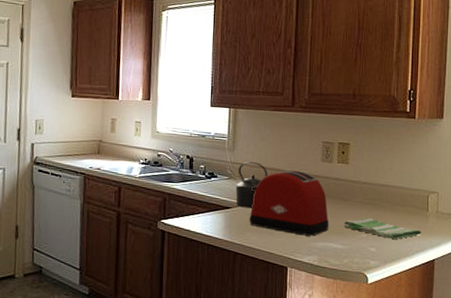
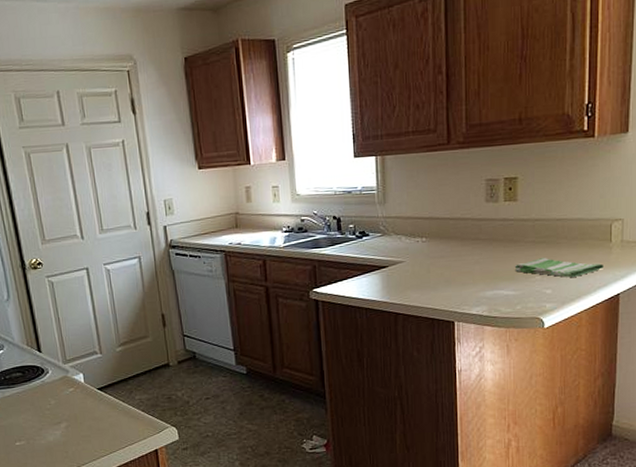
kettle: present [236,161,267,208] -> none [391,212,425,265]
toaster: present [249,170,330,236] -> none [407,216,498,286]

